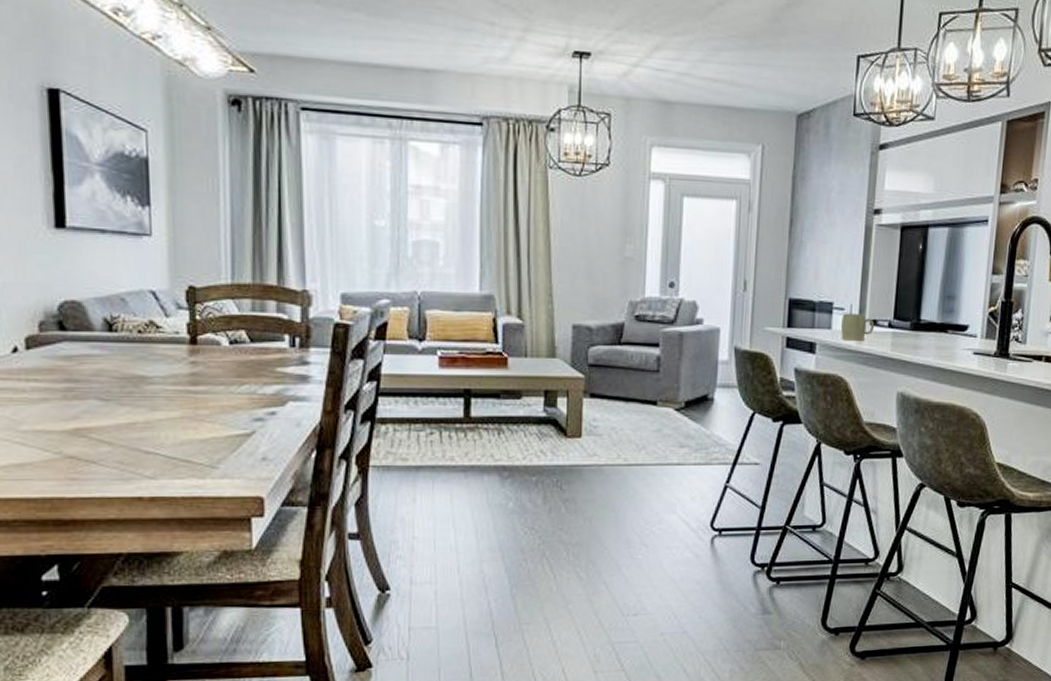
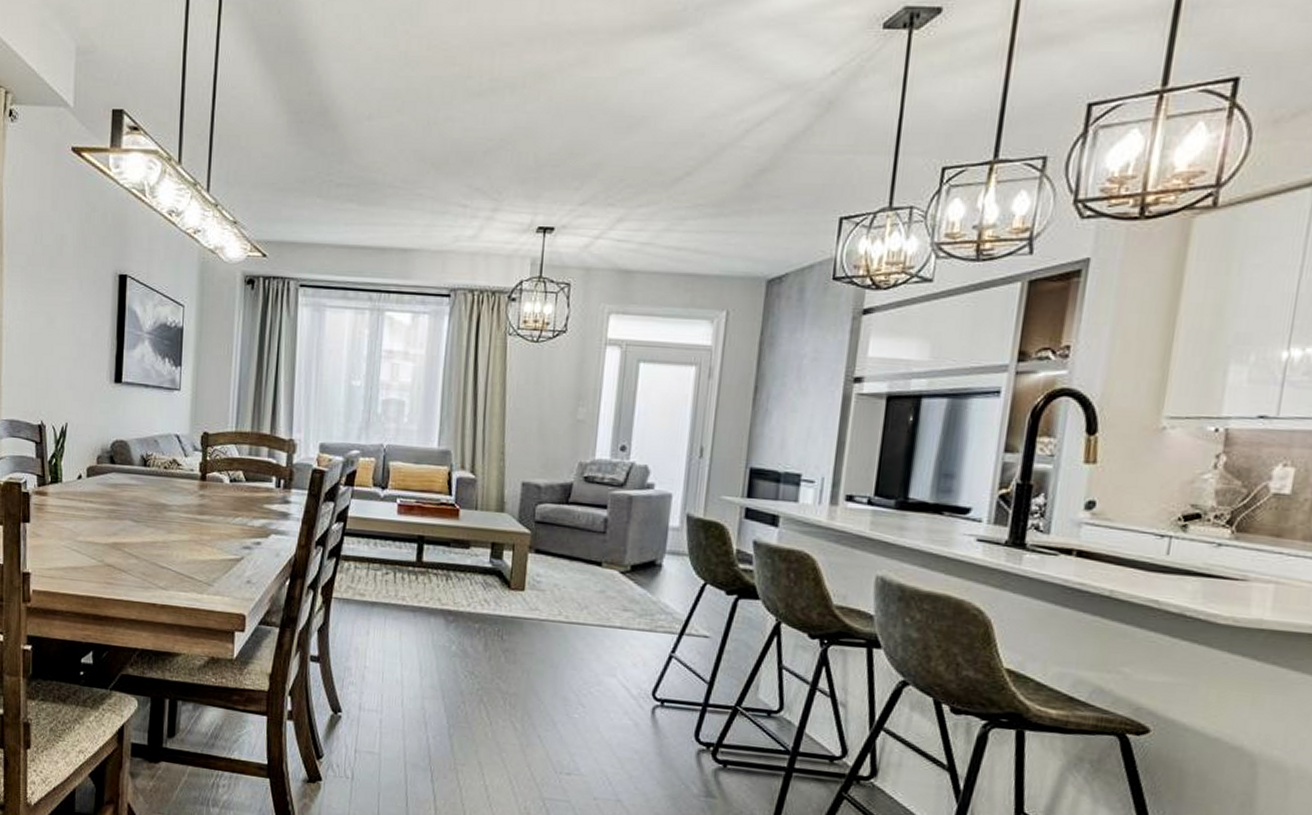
mug: present [840,313,875,341] -> none [809,486,851,517]

